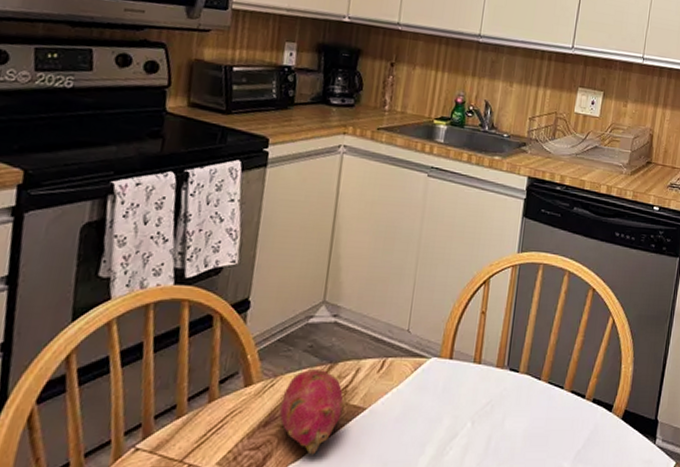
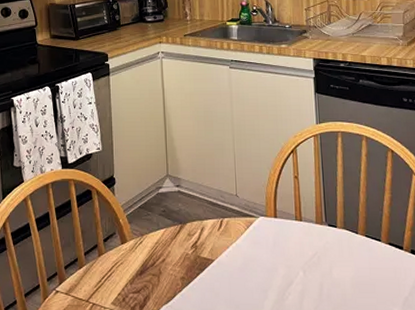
fruit: present [278,370,344,455] -> none [149,229,197,298]

